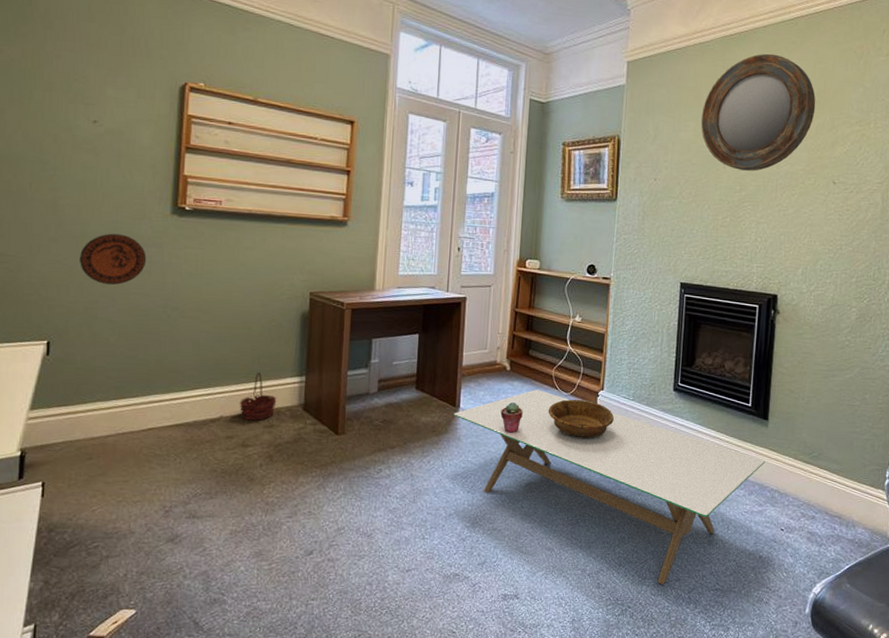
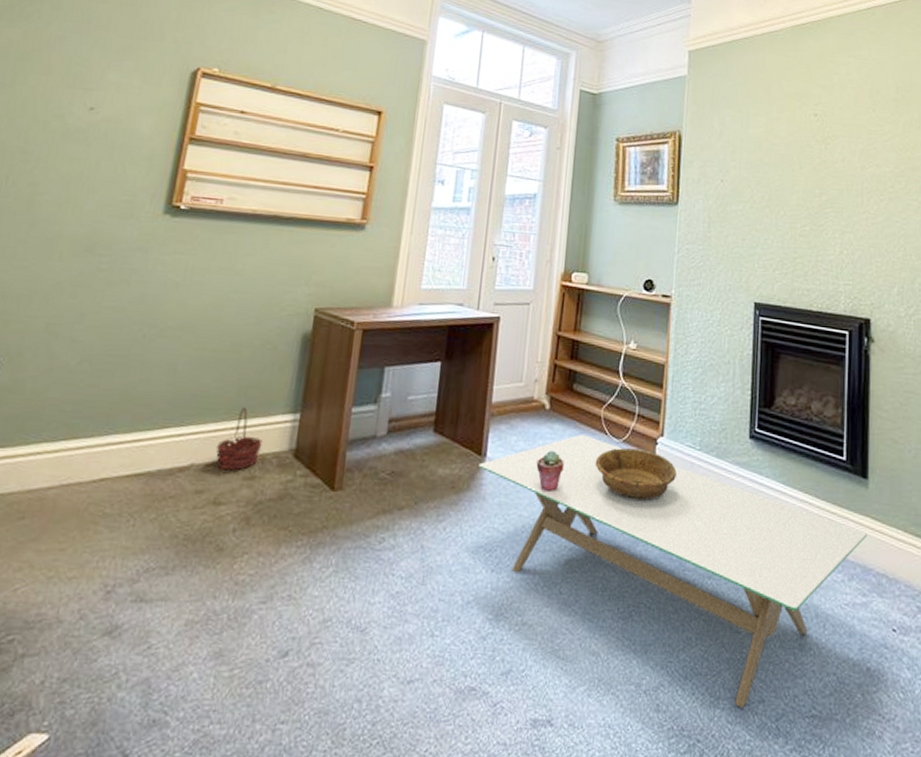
decorative plate: present [80,233,147,285] -> none [49,235,128,297]
home mirror: present [700,53,816,171] -> none [772,44,901,173]

